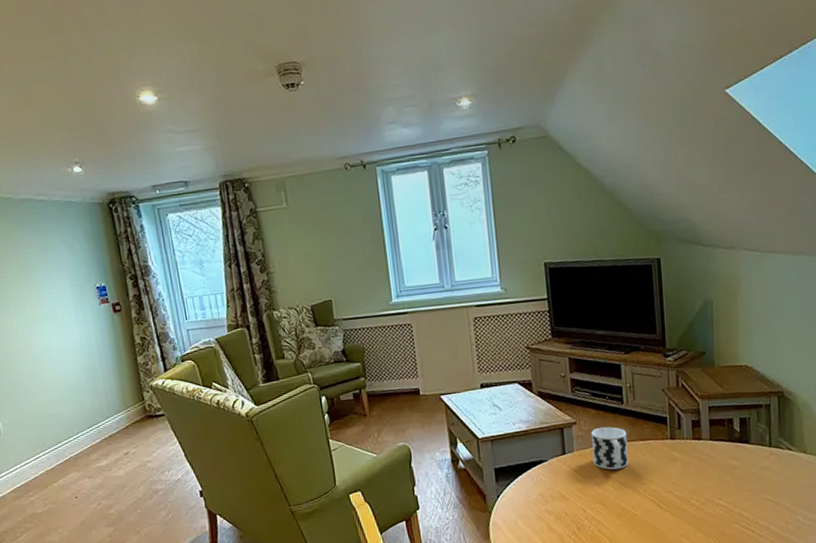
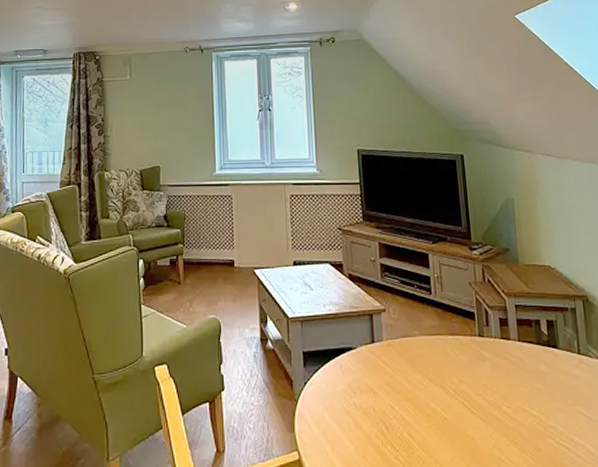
cup: present [591,426,629,470] -> none [400,317,438,364]

